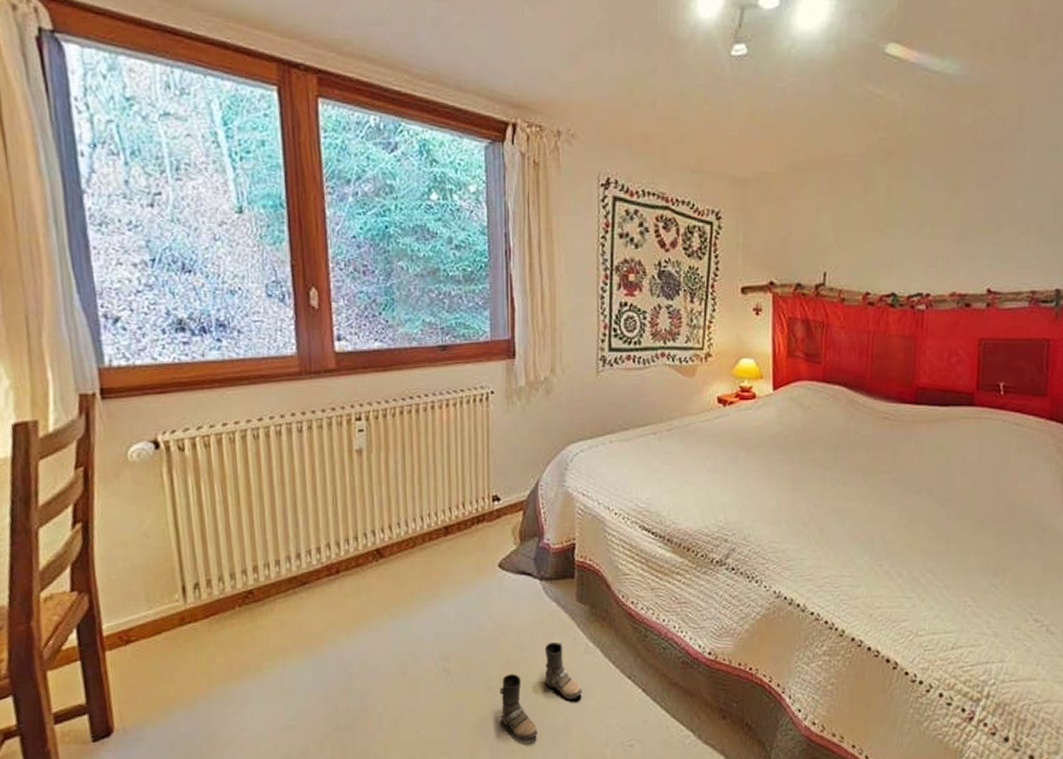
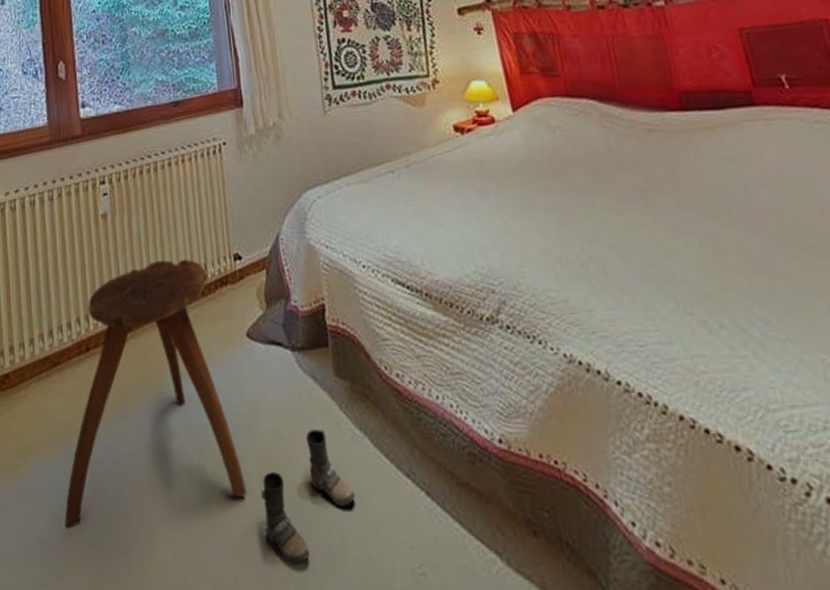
stool: none [311,497,487,717] -> present [64,259,248,528]

